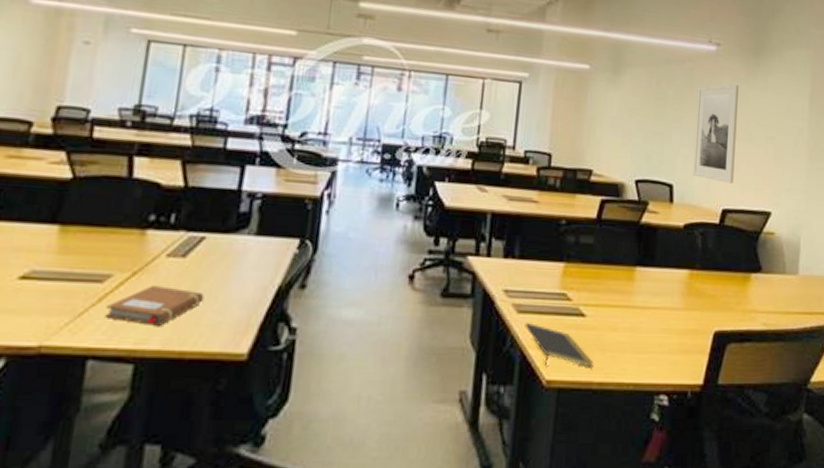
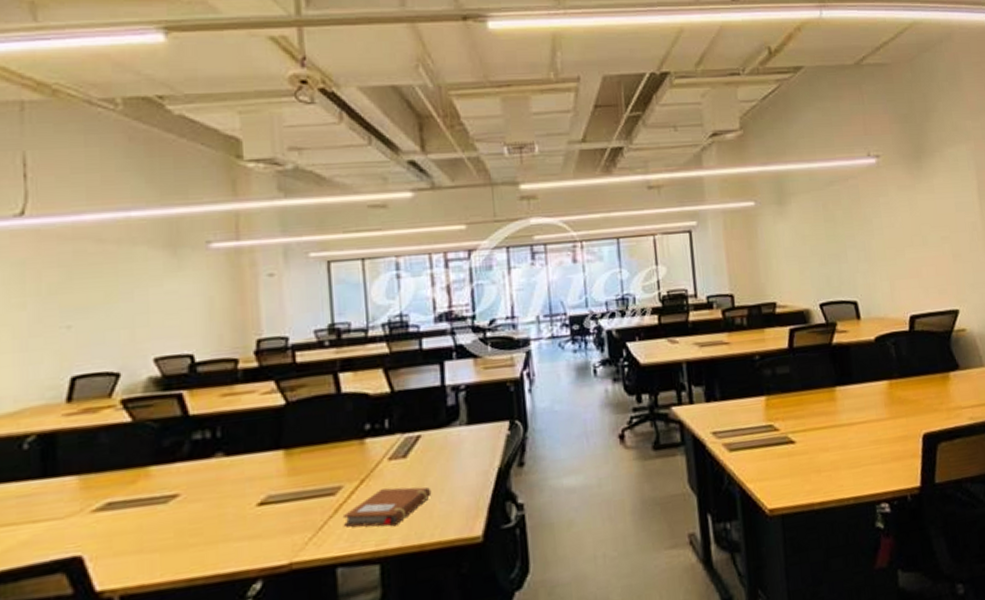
notepad: present [525,323,593,367] -> none [738,459,811,497]
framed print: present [692,84,739,183] -> none [865,192,917,290]

